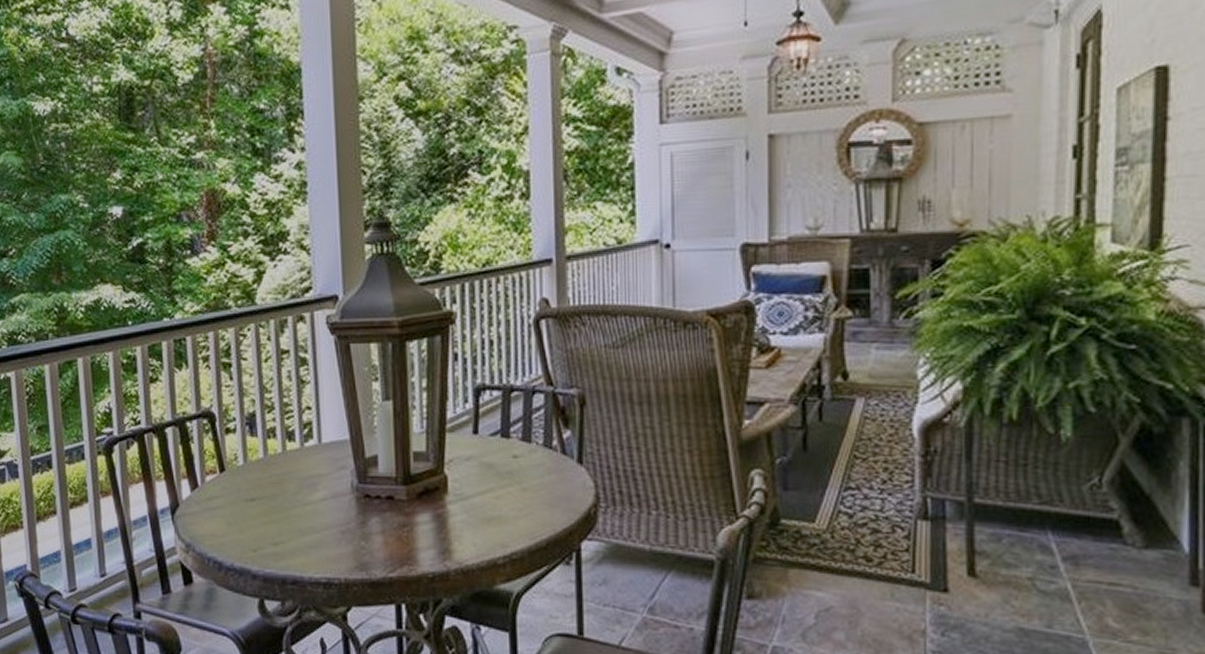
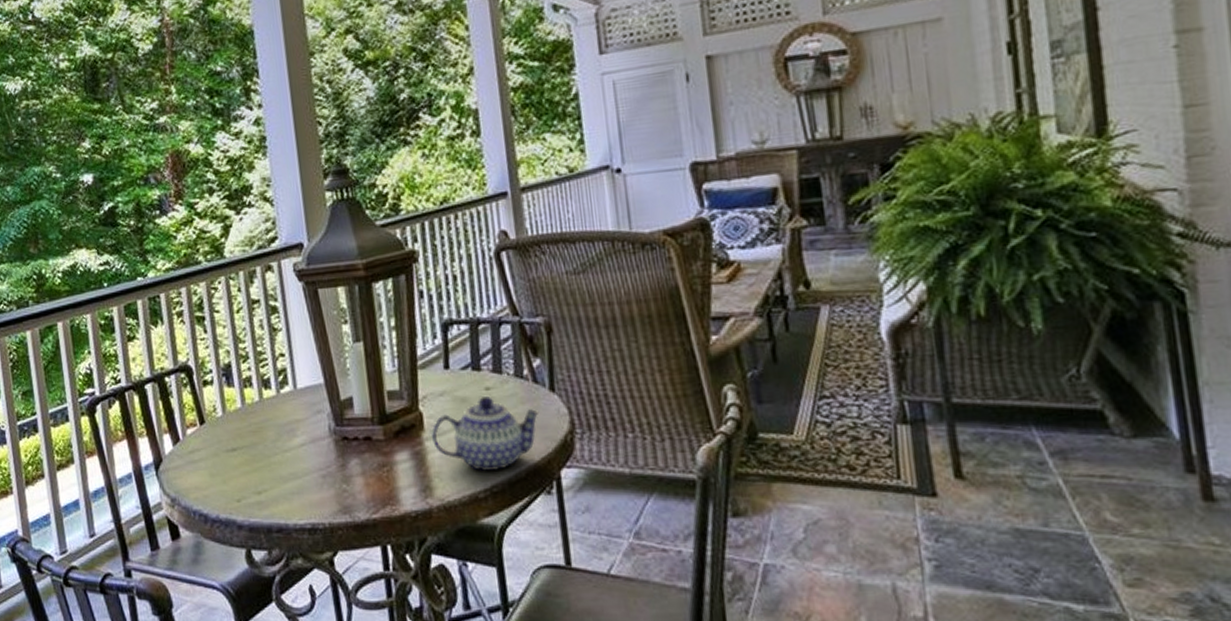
teapot: none [455,463,565,539] -> present [431,395,539,472]

